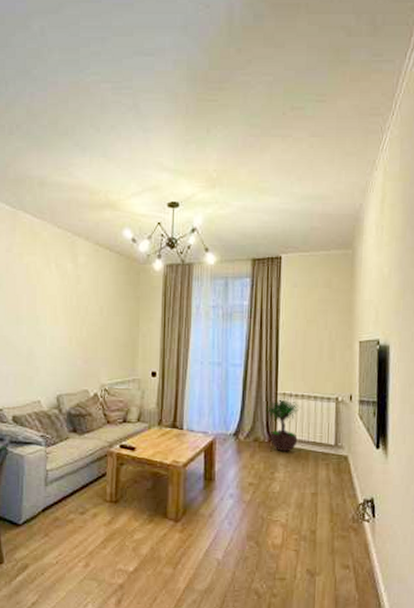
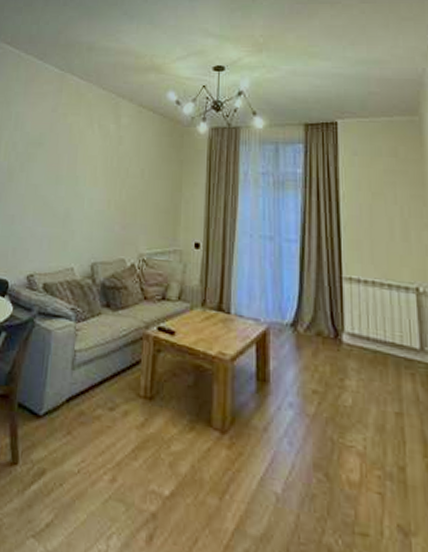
potted tree: present [265,394,300,452] -> none [328,278,372,353]

